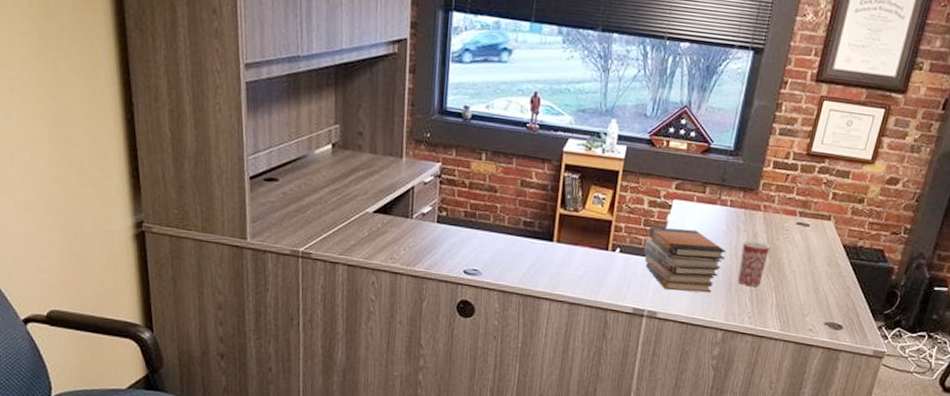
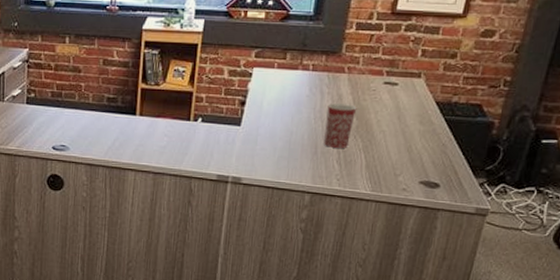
book stack: present [644,226,726,293] -> none [226,95,311,157]

